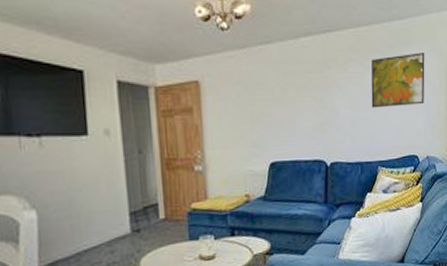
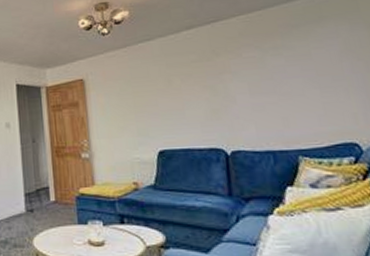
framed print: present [371,52,425,108] -> none [270,27,356,92]

